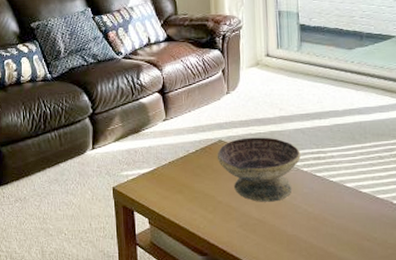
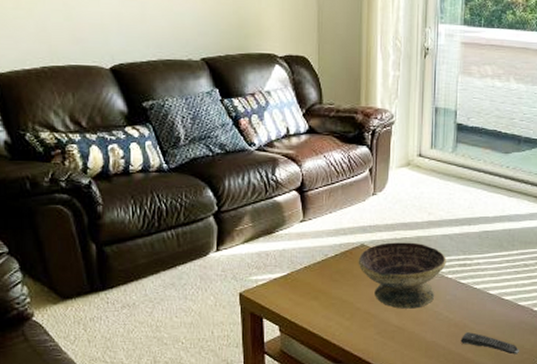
remote control: none [321,225,384,249] -> present [460,331,520,355]

